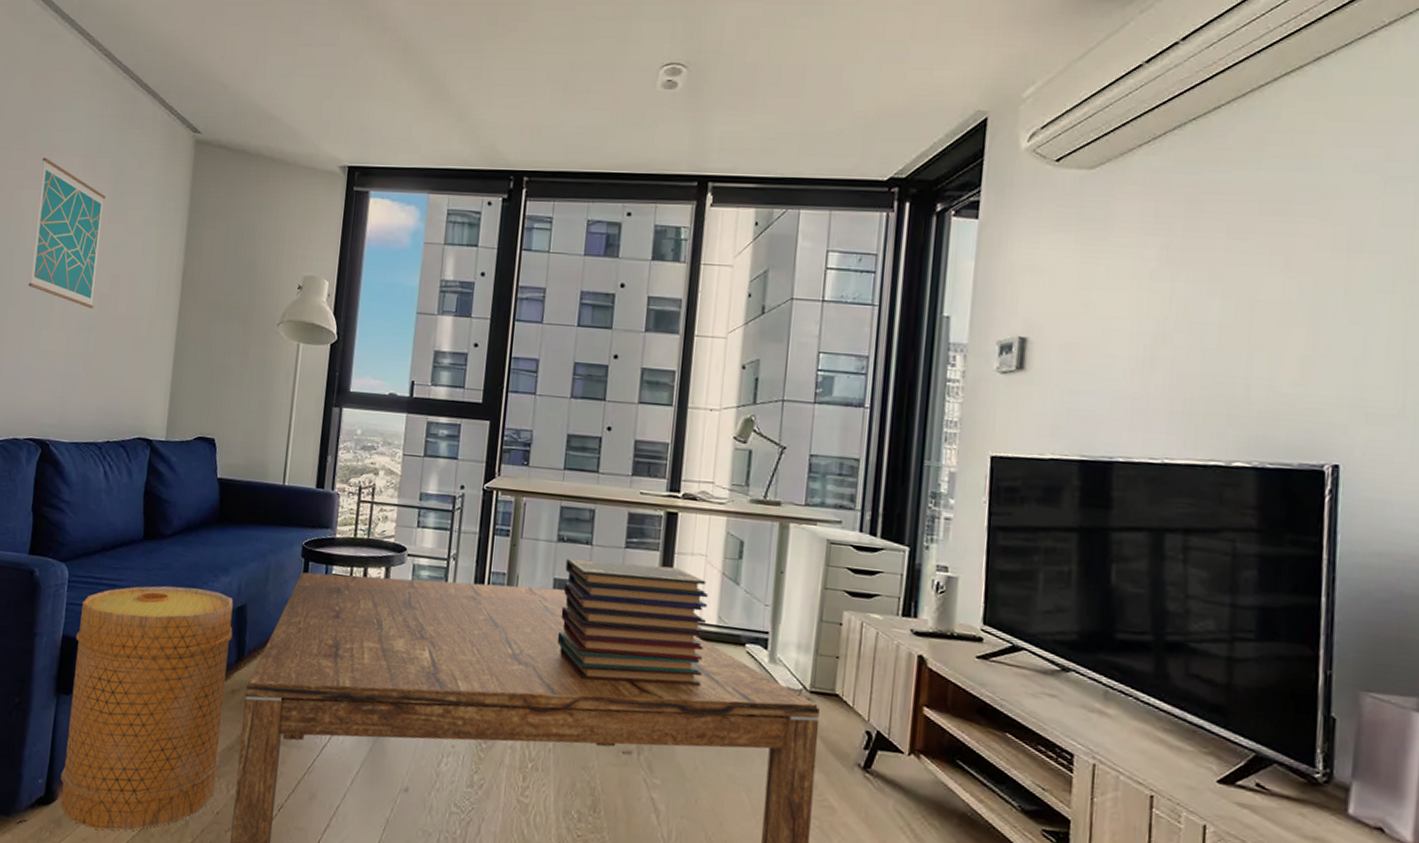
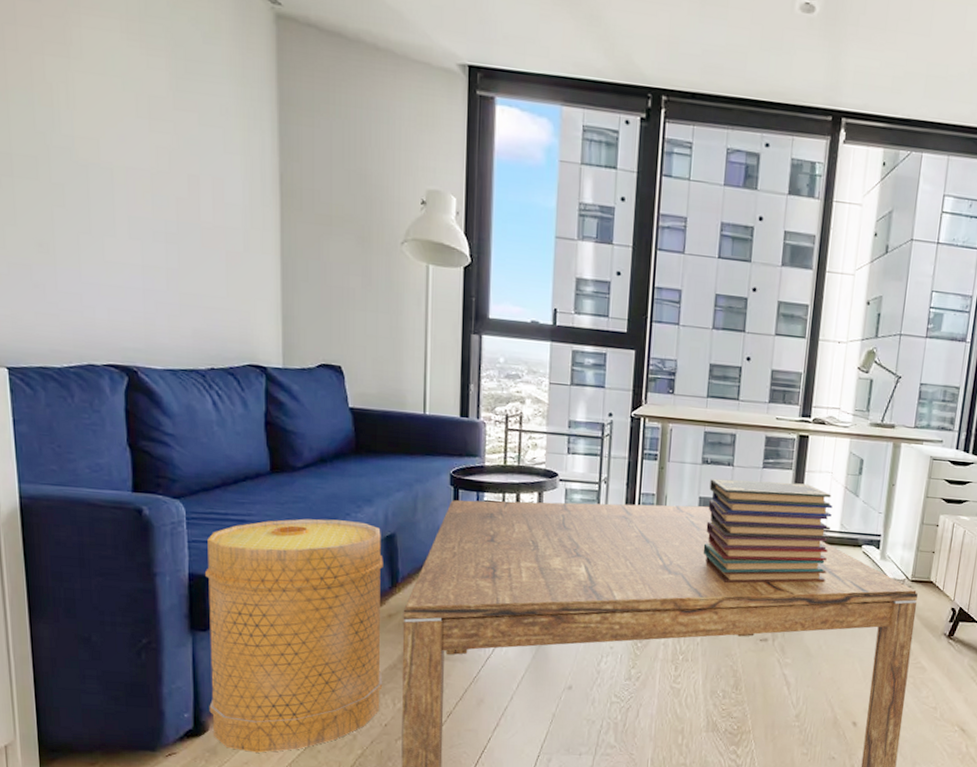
wall art: present [28,157,105,308] -> none [66,15,170,214]

